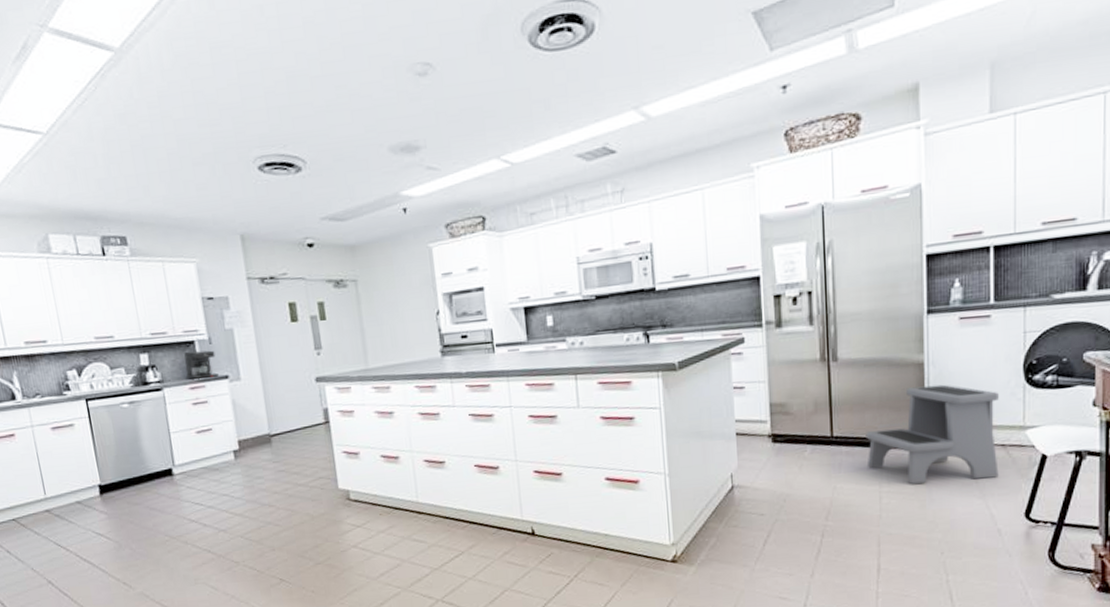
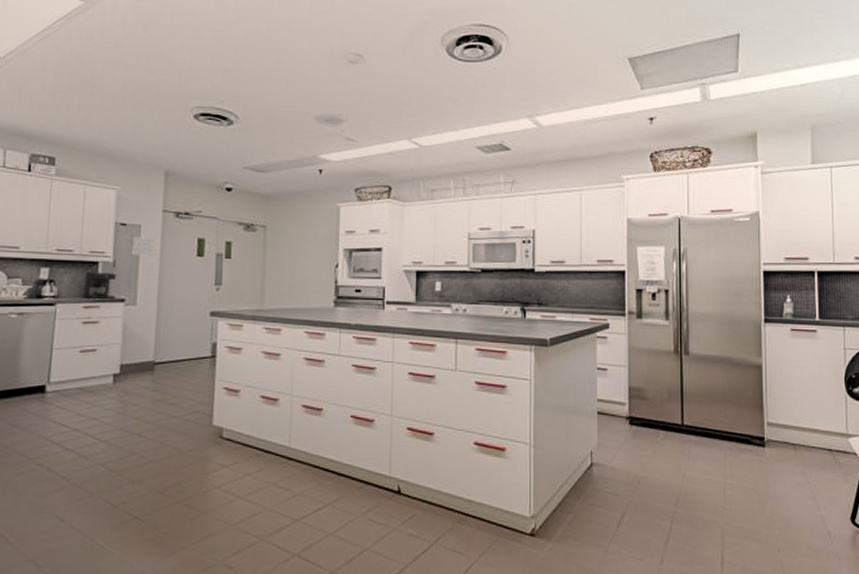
step stool: present [866,384,999,485] -> none [712,387,827,480]

